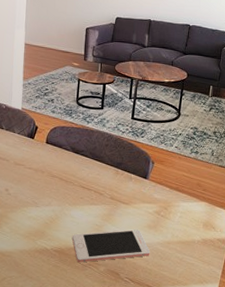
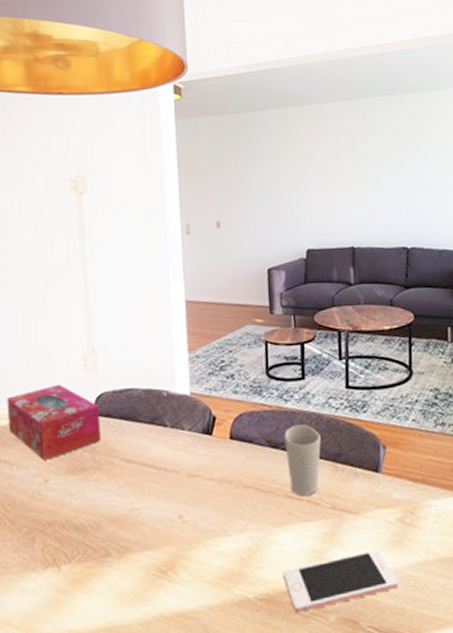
cup: none [83,140,109,188] -> present [284,424,321,497]

